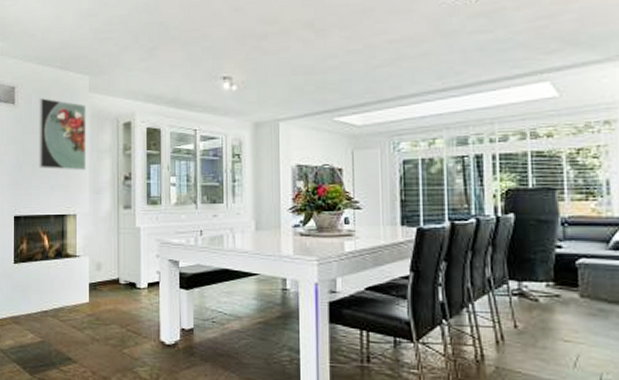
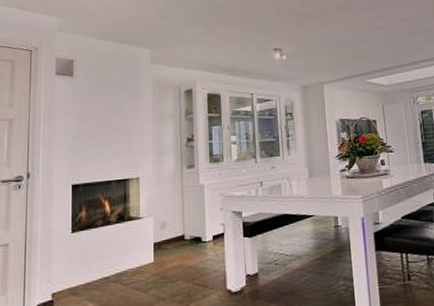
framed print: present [39,98,86,171] -> none [99,70,149,136]

